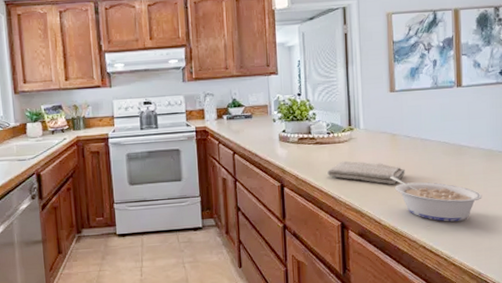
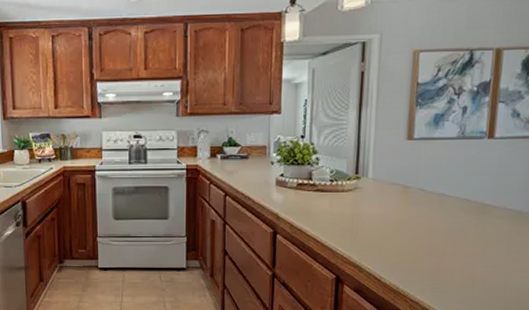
washcloth: present [327,160,405,185] -> none [326,211,415,241]
legume: present [389,176,482,222] -> none [396,231,503,286]

